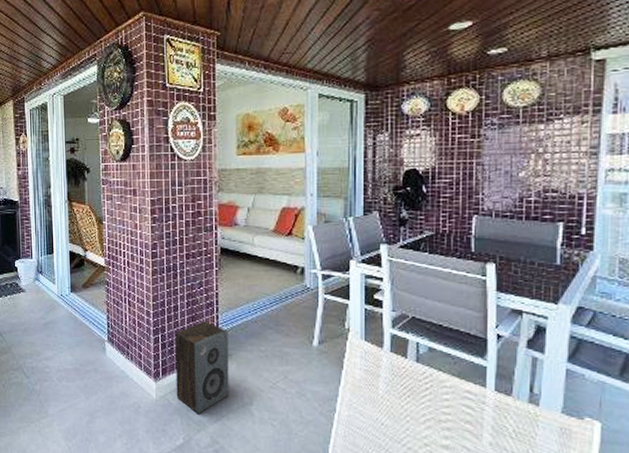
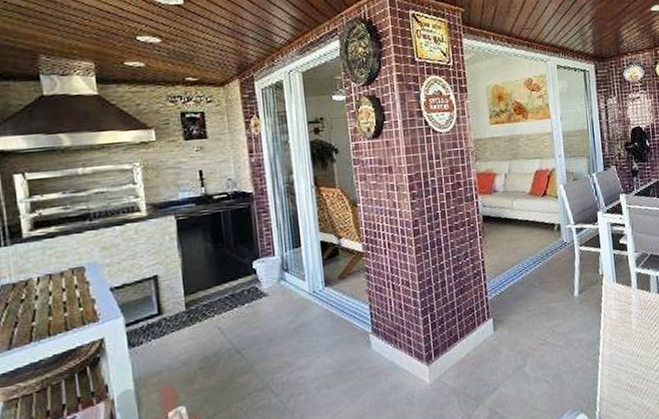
speaker: present [175,321,229,414] -> none [444,291,504,390]

